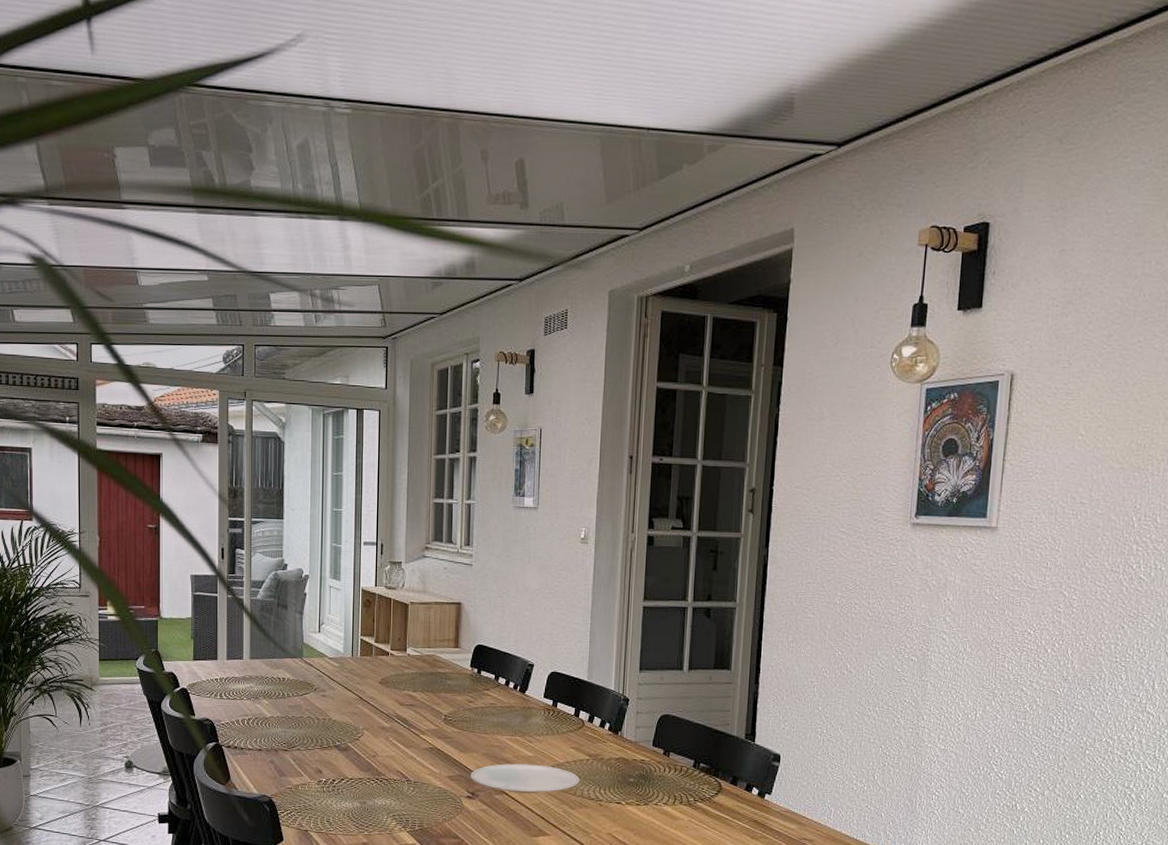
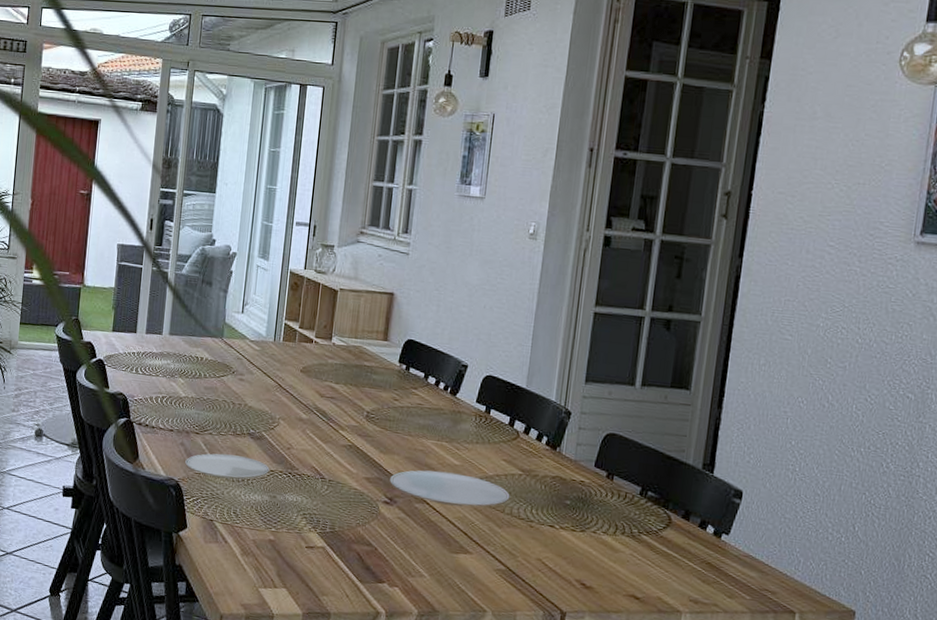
plate: none [276,767,358,790] -> present [185,453,270,480]

